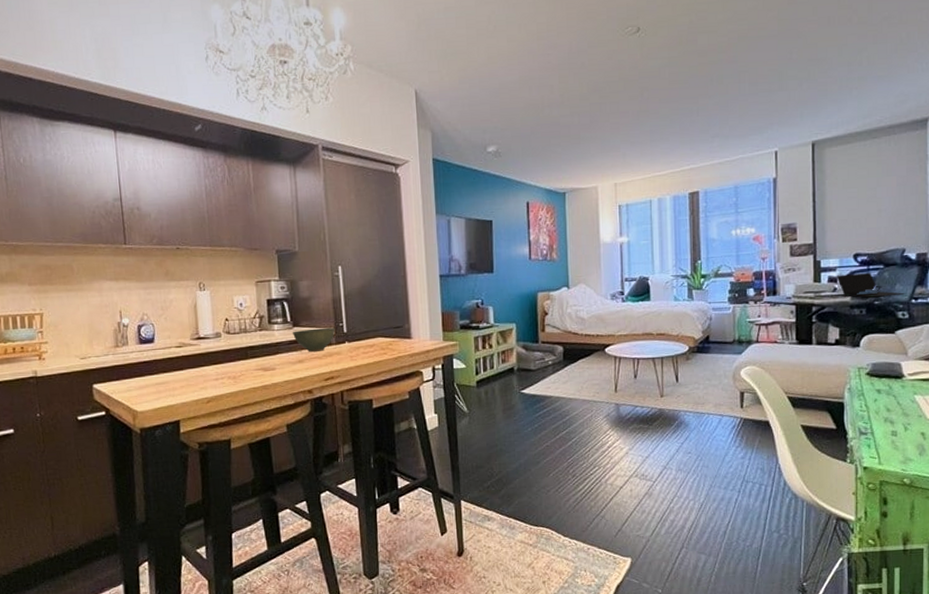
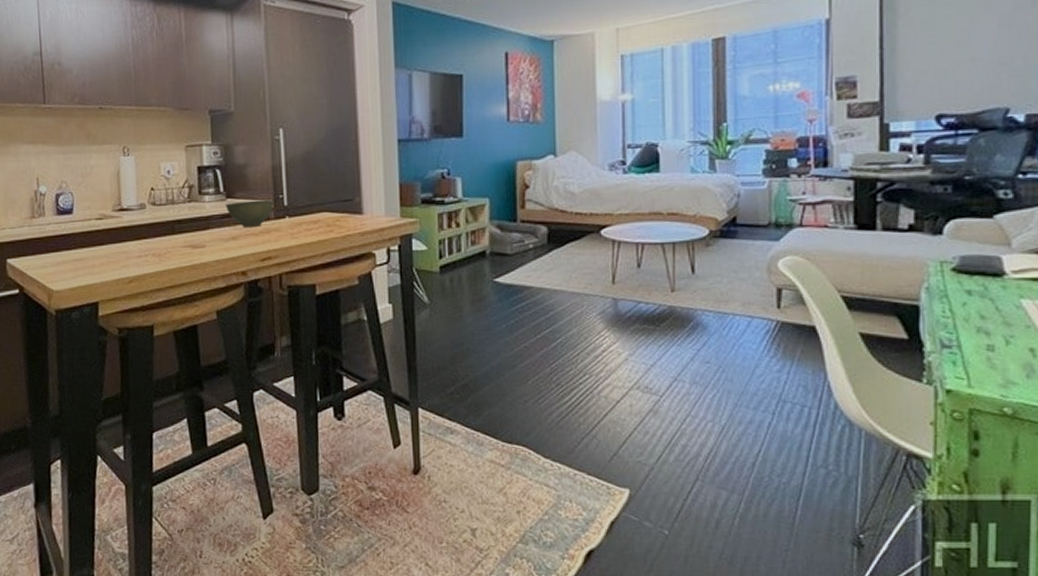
laptop: present [836,272,905,298] -> none [911,138,1008,172]

